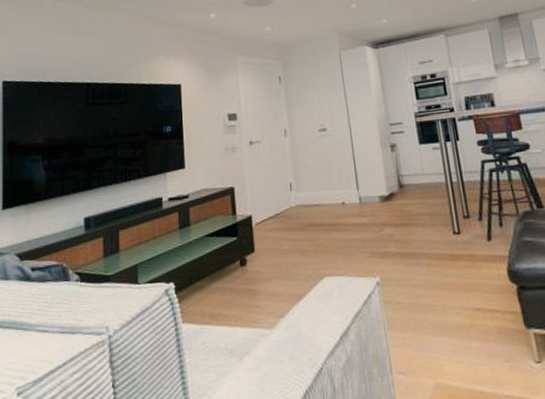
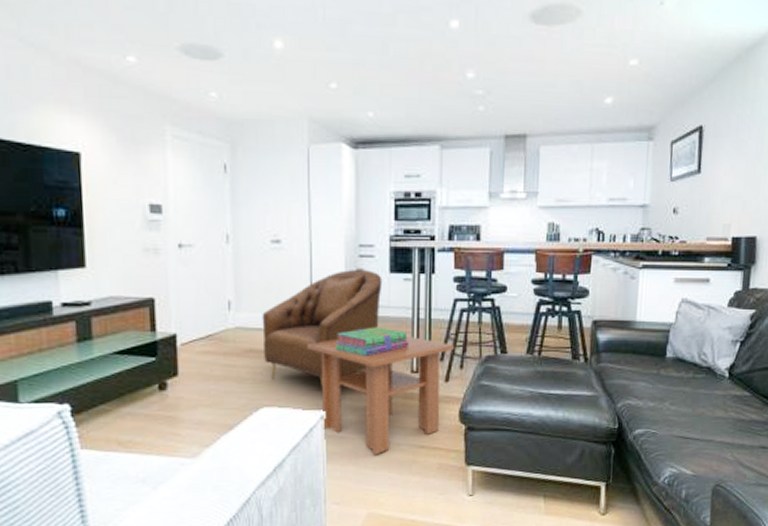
armchair: none [317,144,417,253] -> present [262,270,383,386]
coffee table: none [356,199,491,320] -> present [306,335,455,455]
stack of books: none [381,193,448,222] -> present [335,327,410,356]

